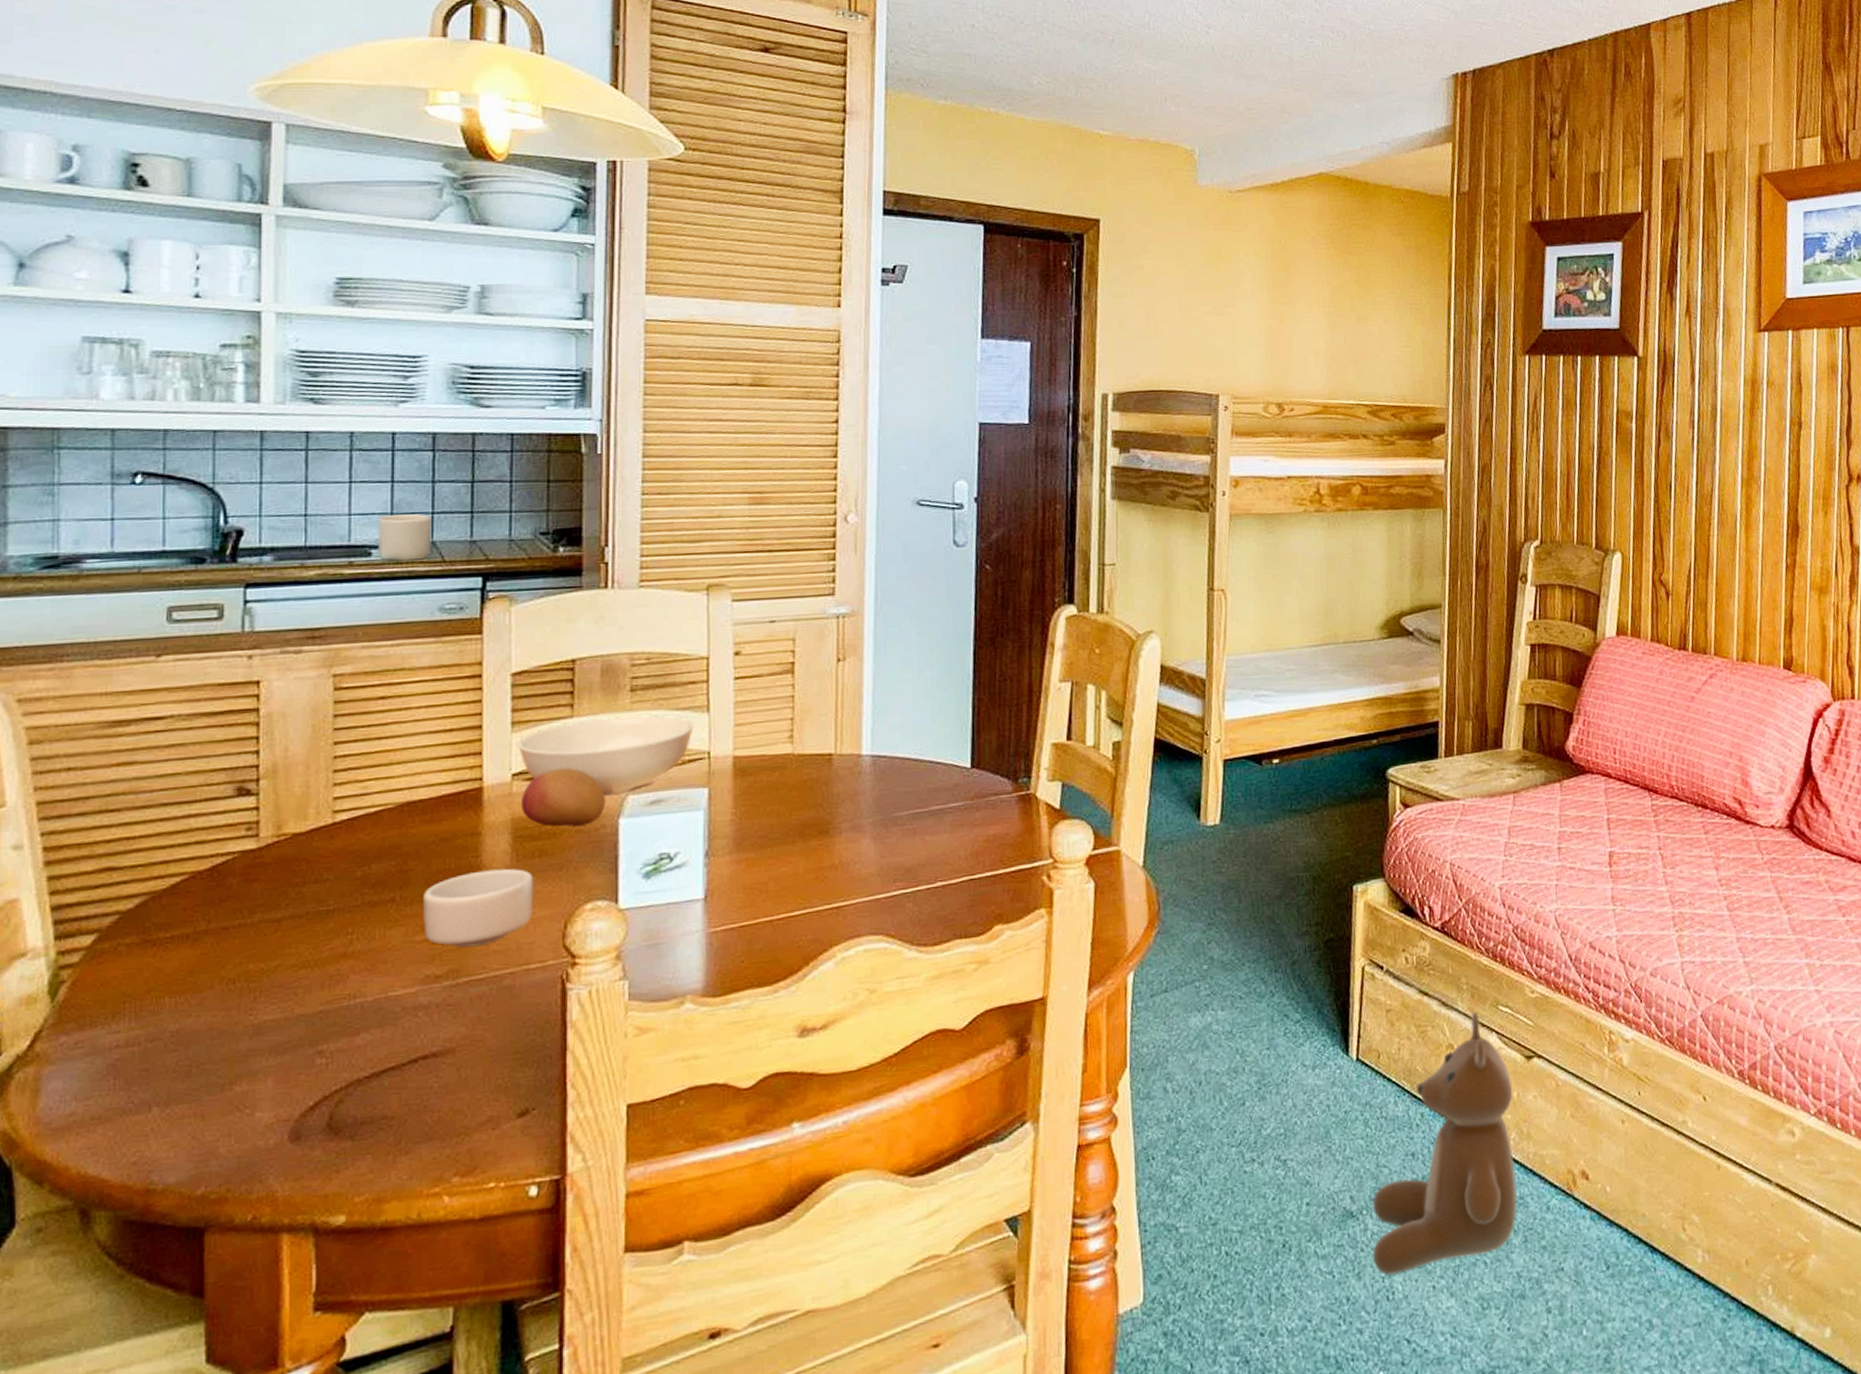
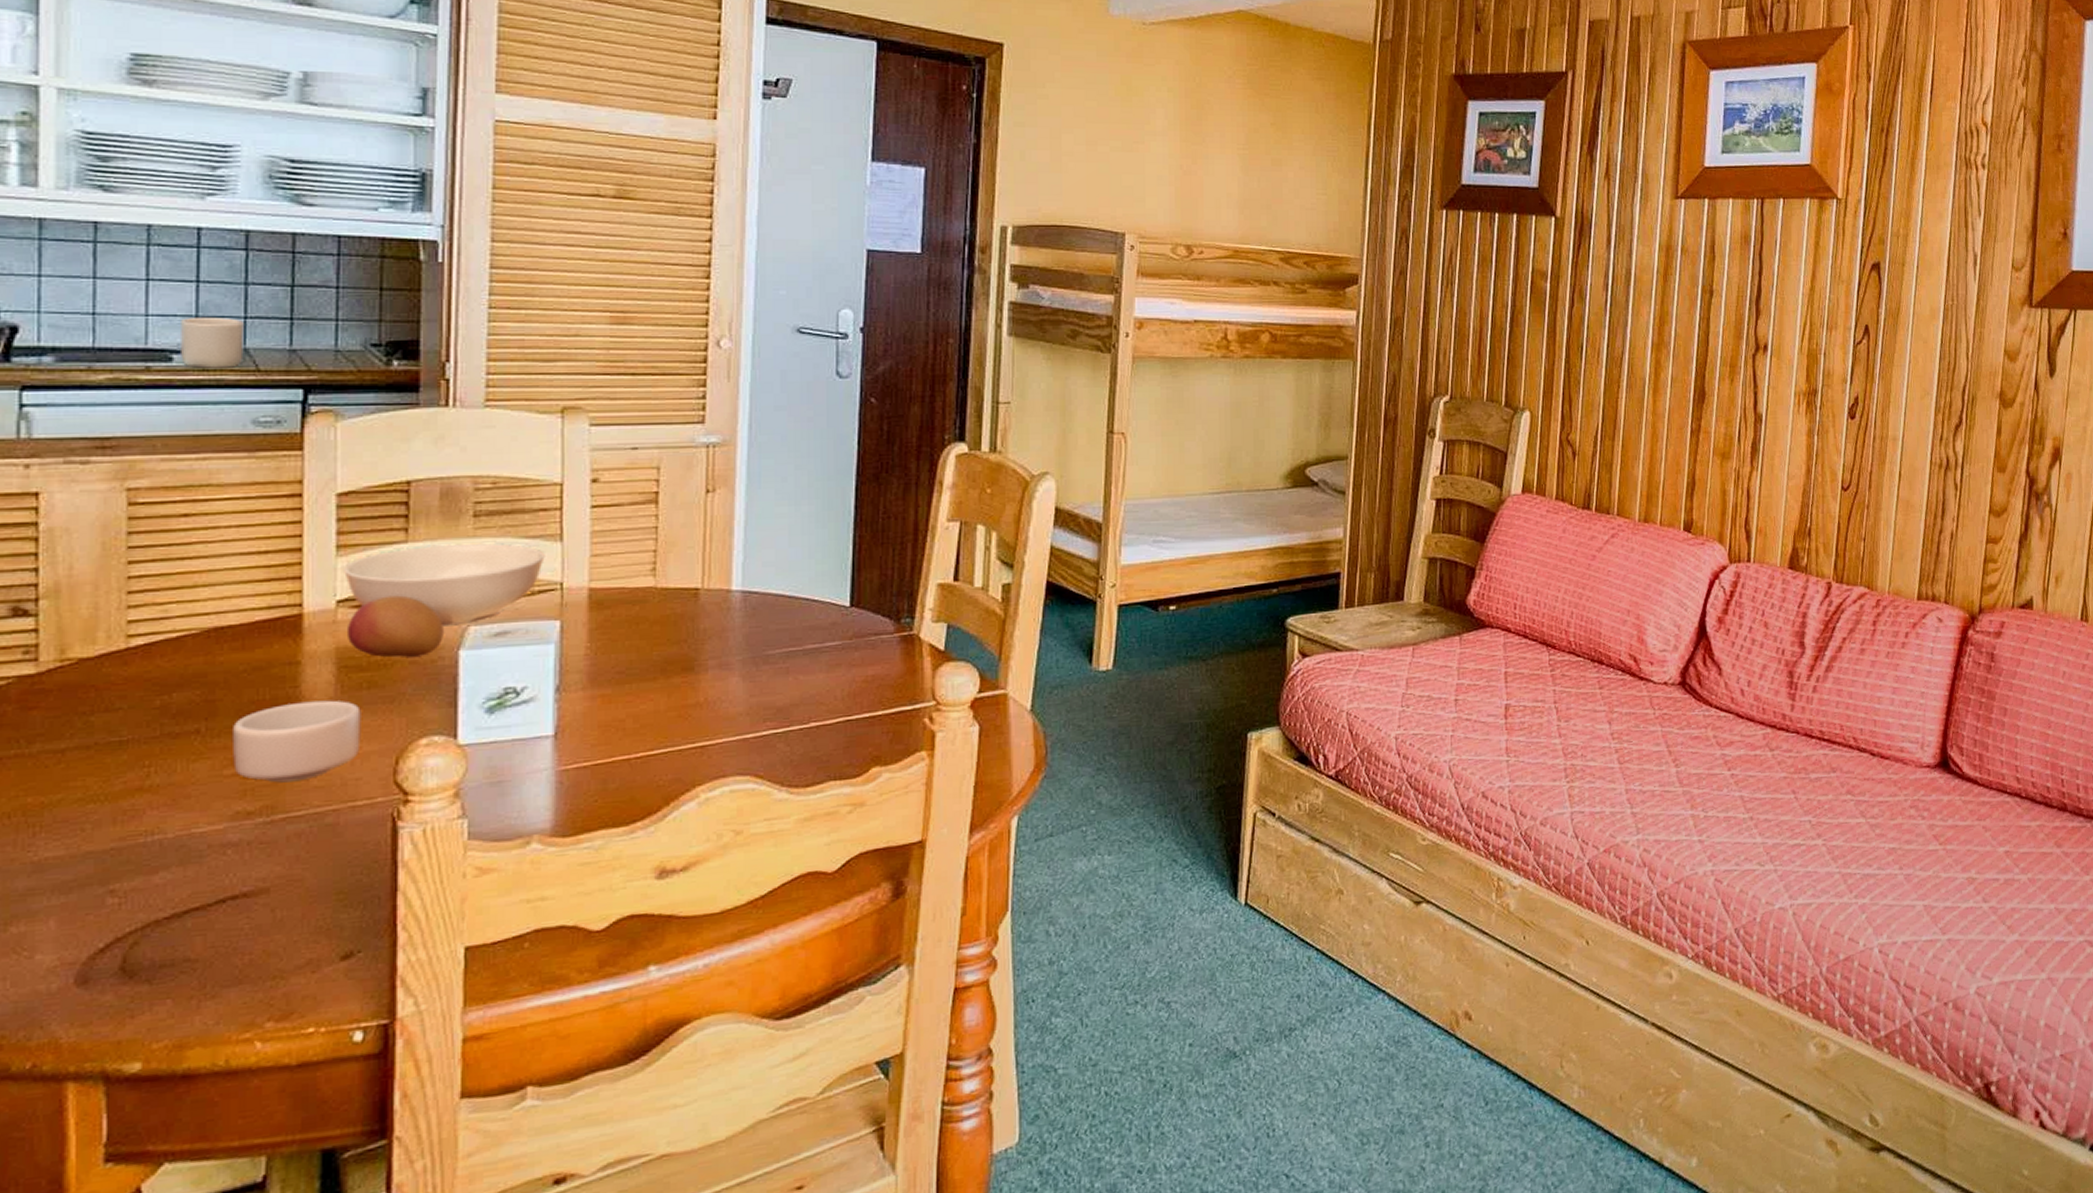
teddy bear: present [1373,1012,1517,1275] -> none [1255,859,1401,1113]

